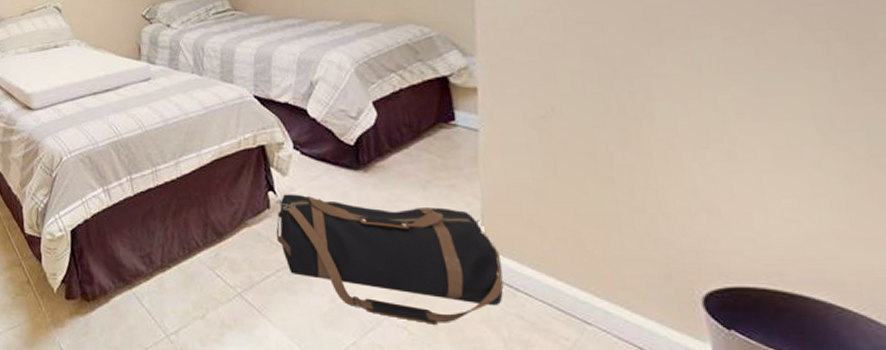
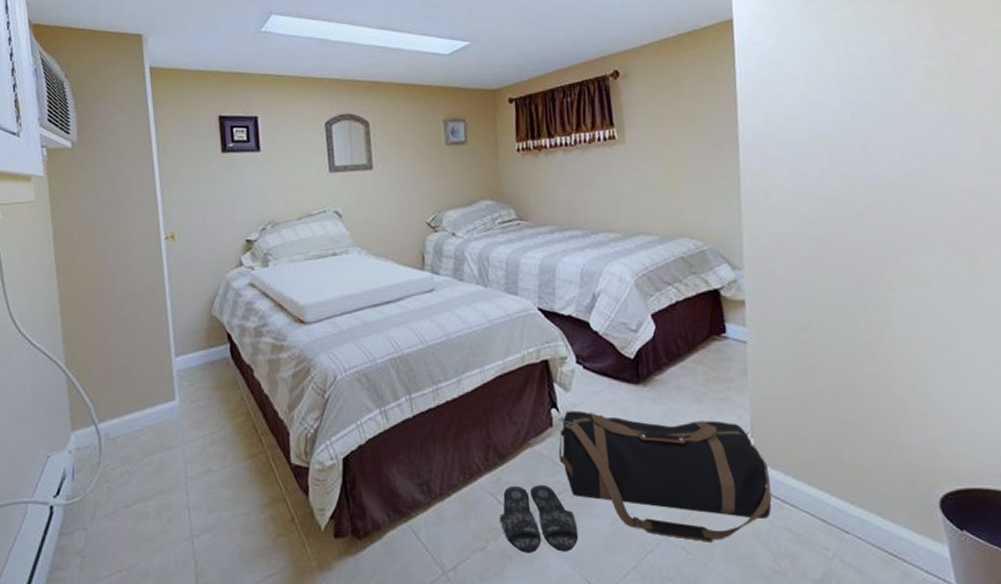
slippers: none [219,261,297,325] -> present [500,484,579,553]

